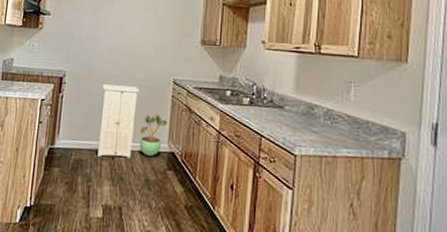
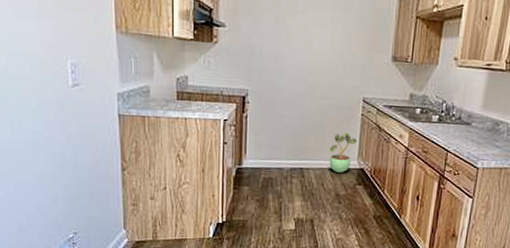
storage cabinet: present [97,84,139,158] -> none [286,103,328,175]

